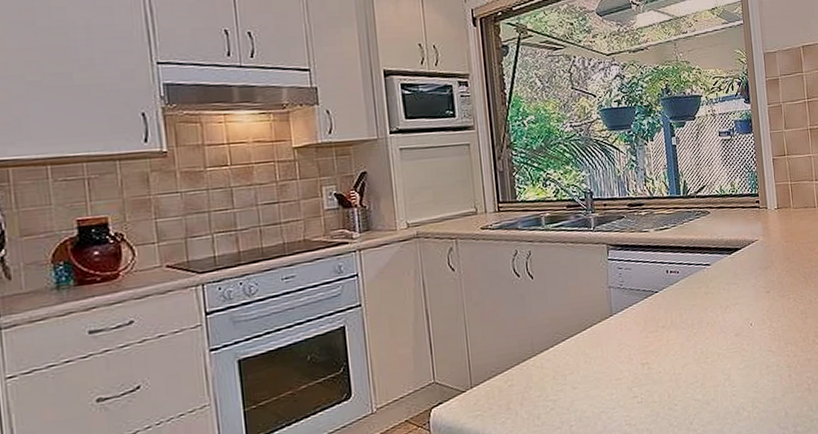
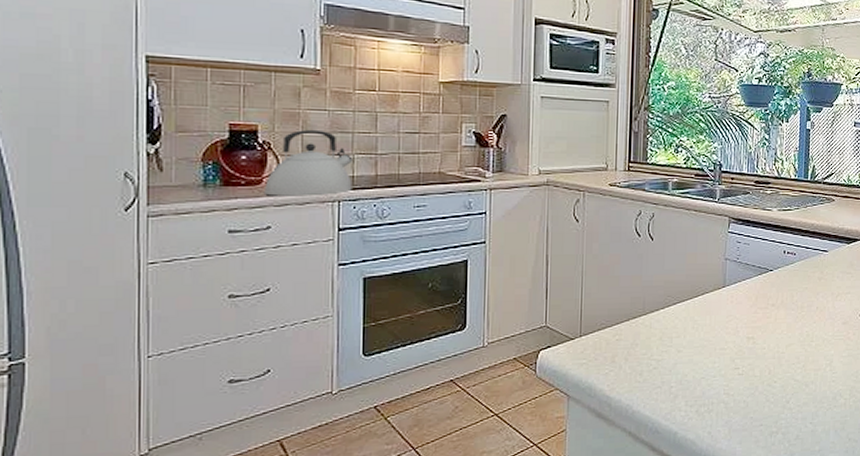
kettle: none [121,213,215,290] -> present [263,129,353,196]

